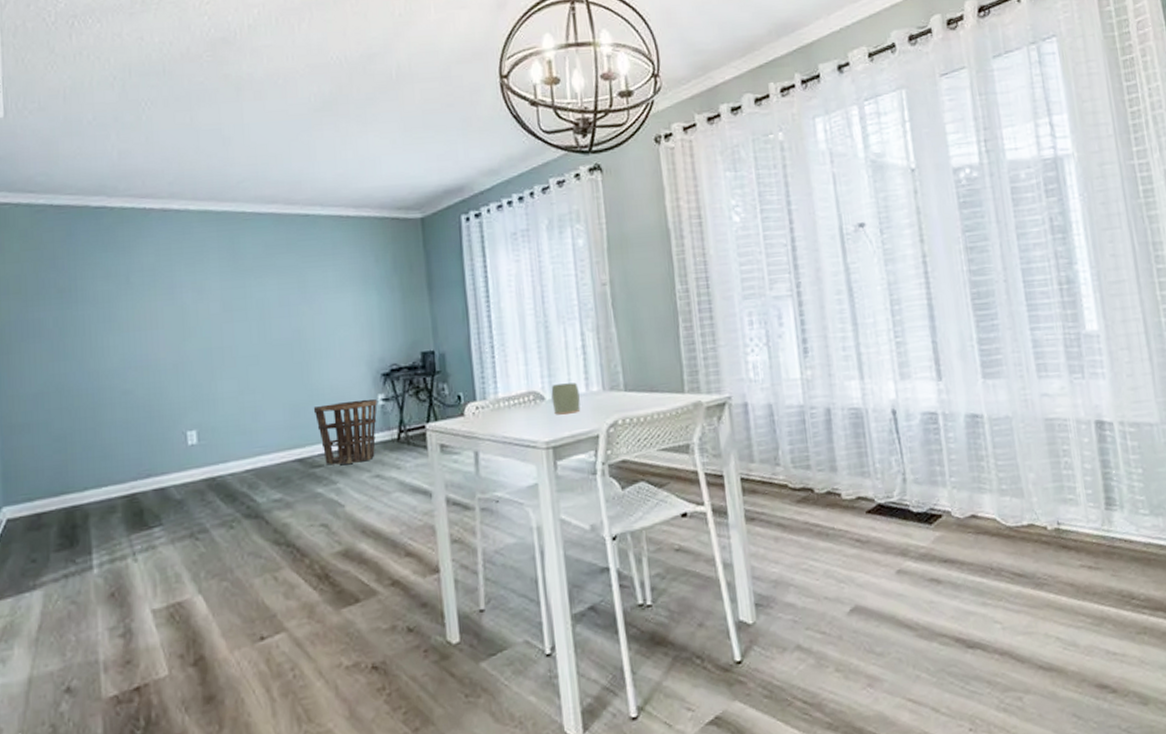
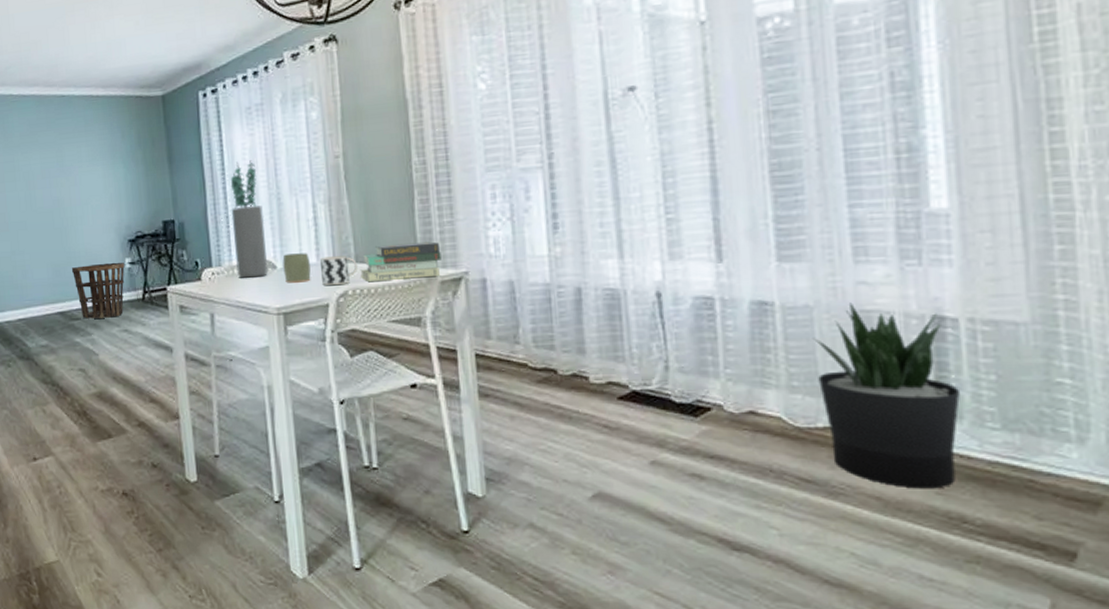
vase: none [495,287,536,412] -> present [230,160,268,278]
cup: none [589,384,627,416] -> present [320,255,357,286]
books: none [629,367,706,411] -> present [360,241,441,283]
planter: none [1013,412,1124,573] -> present [812,302,960,489]

